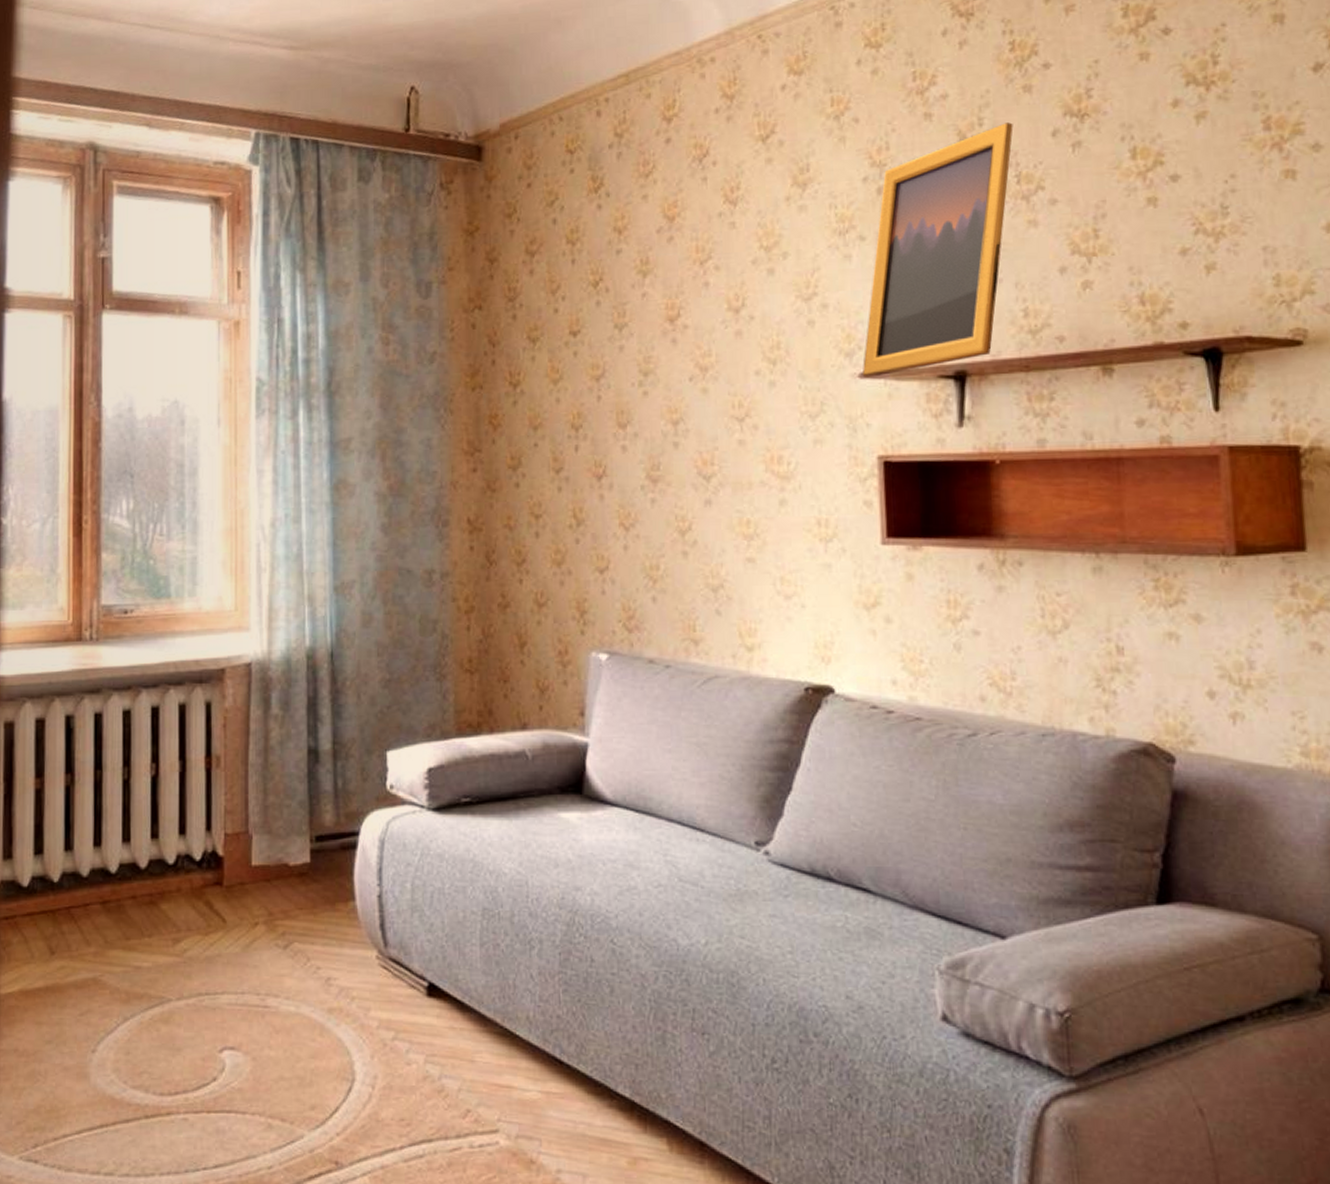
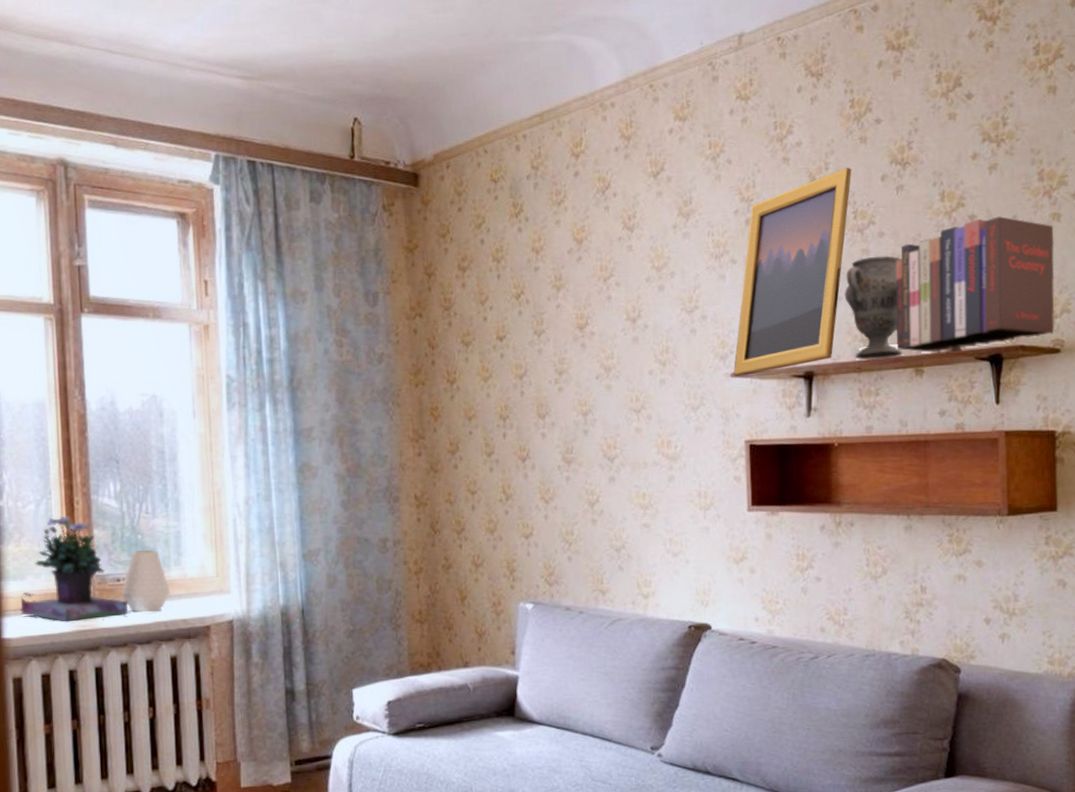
potted flower: none [18,536,134,659] -> present [20,516,128,622]
vase: none [129,577,182,650] -> present [122,549,170,612]
decorative vase: none [1006,227,1084,357] -> present [844,256,902,360]
books: none [1072,175,1293,347] -> present [895,216,1055,353]

